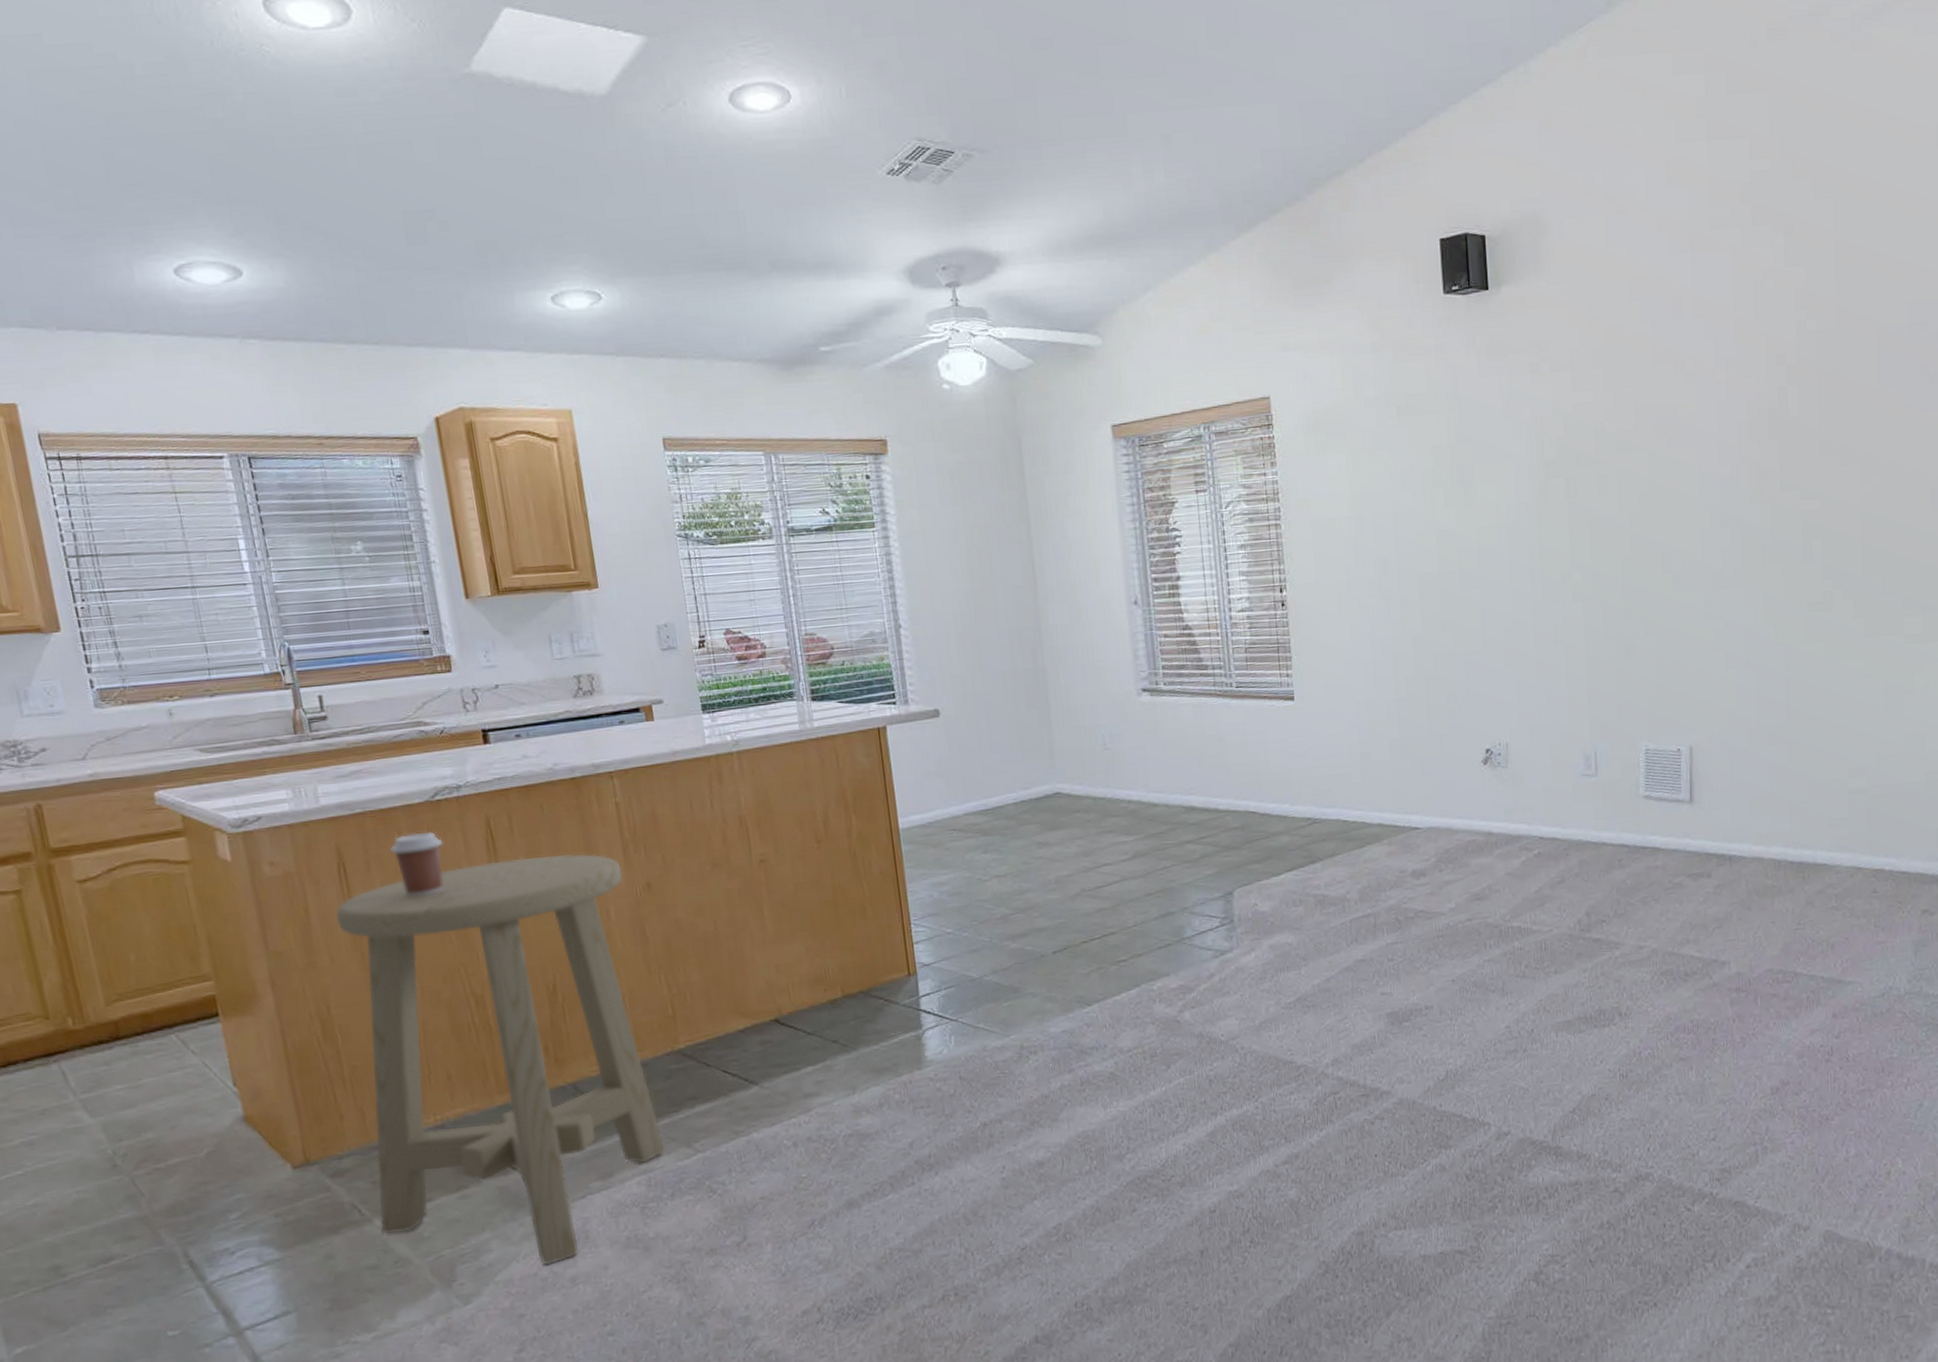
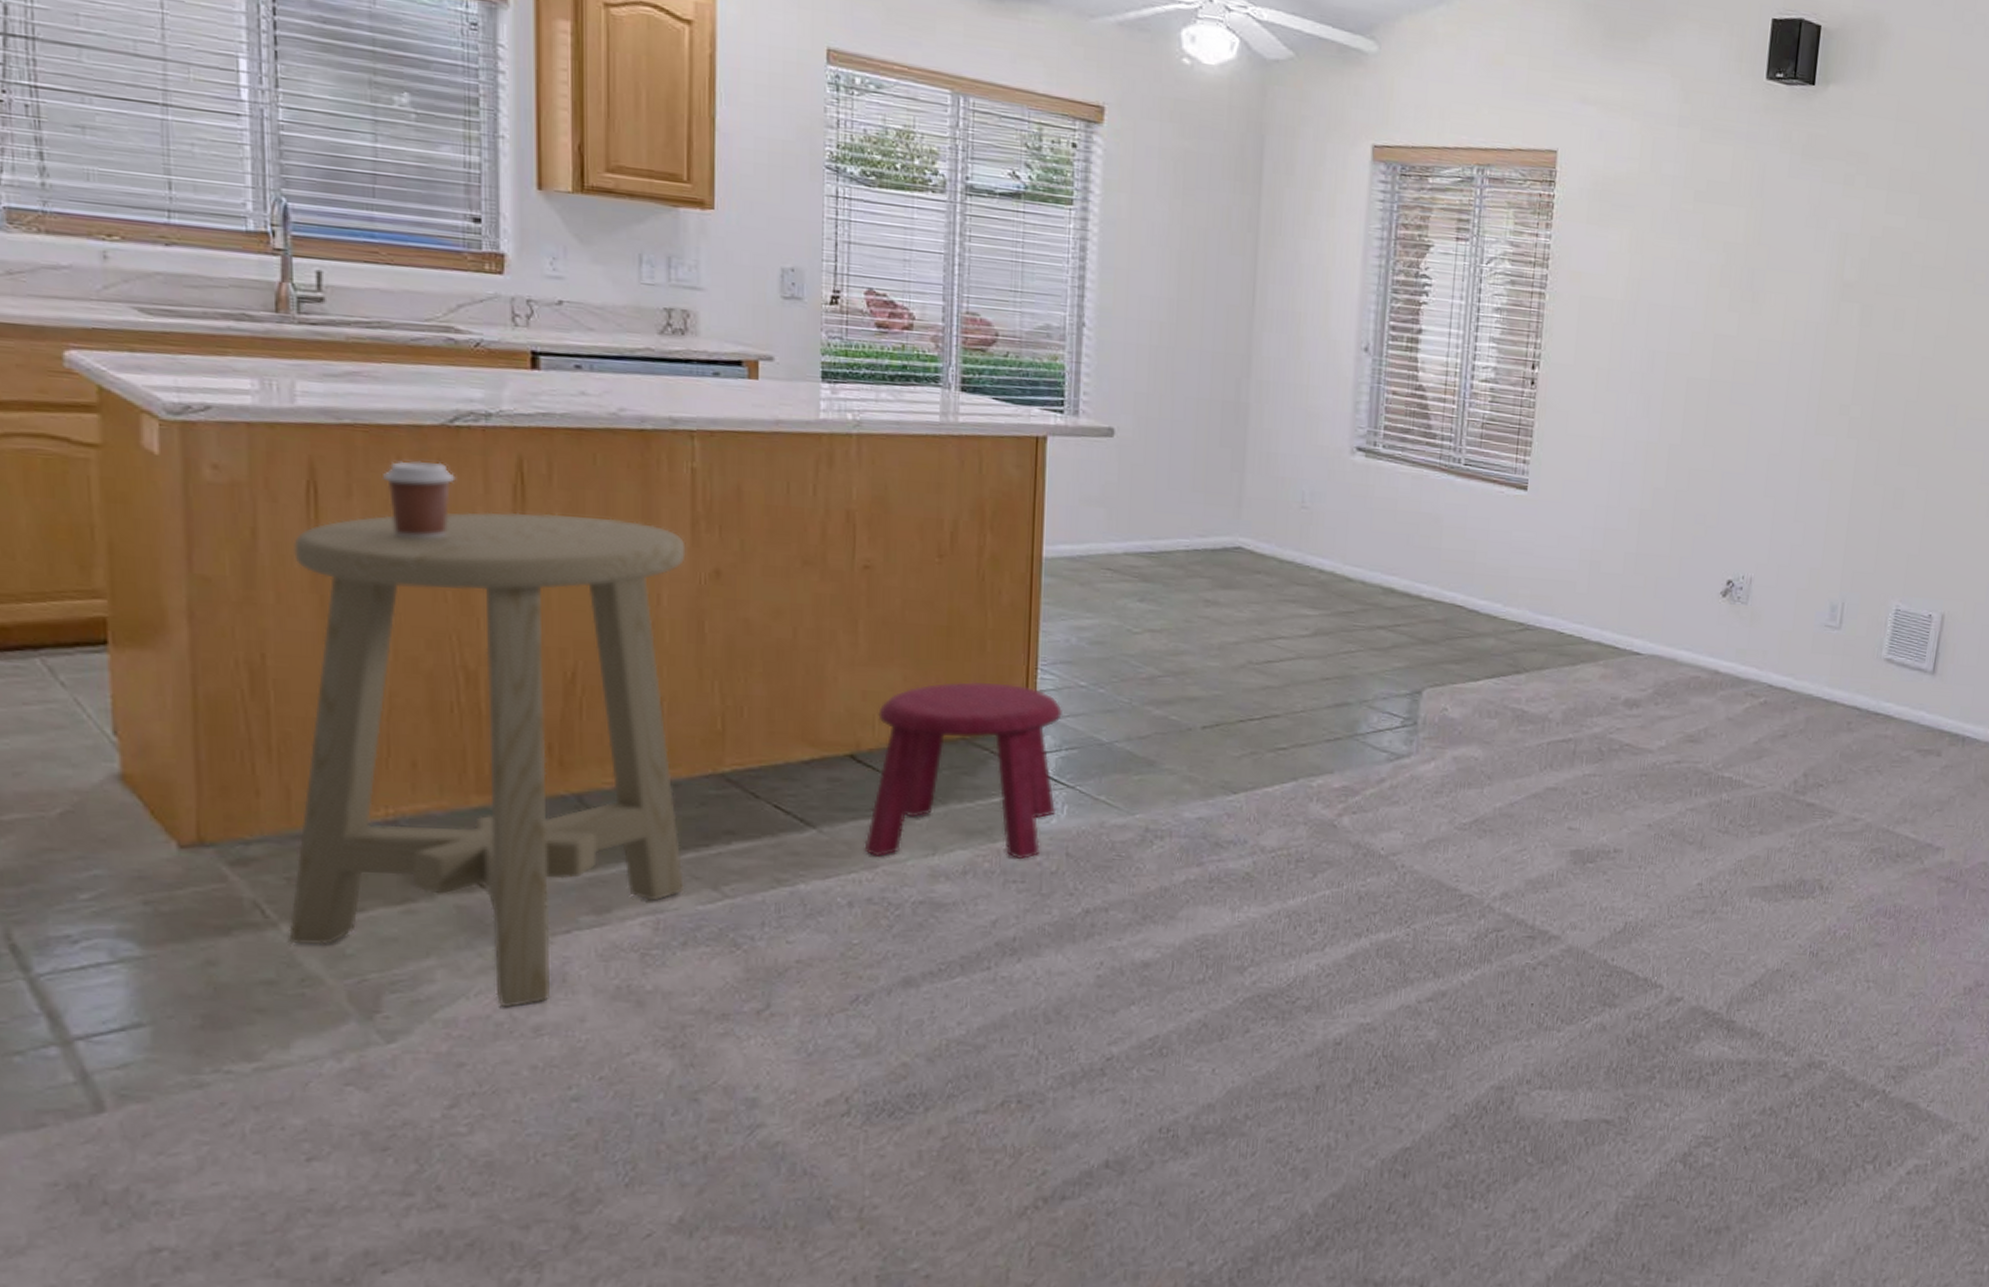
stool: none [790,940,946,1102] -> present [864,681,1064,860]

